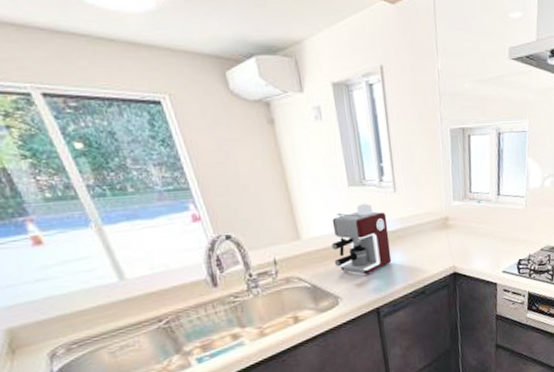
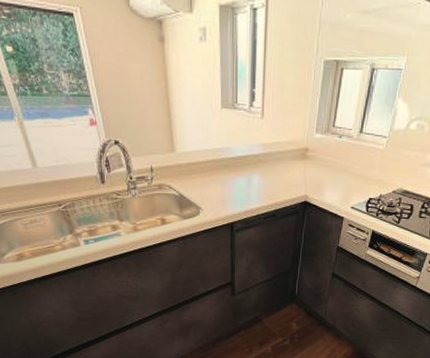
coffee maker: present [332,203,392,275] -> none [200,126,252,192]

